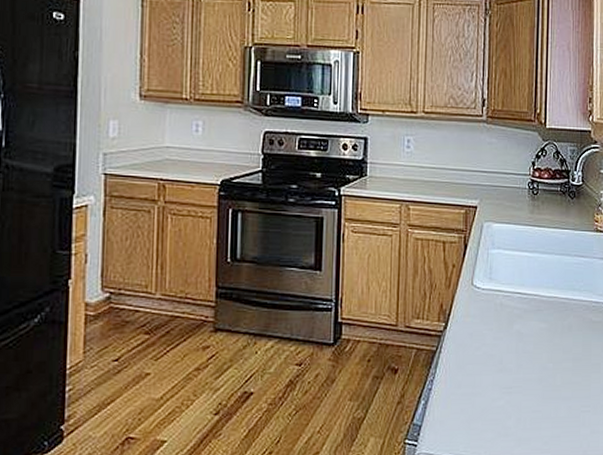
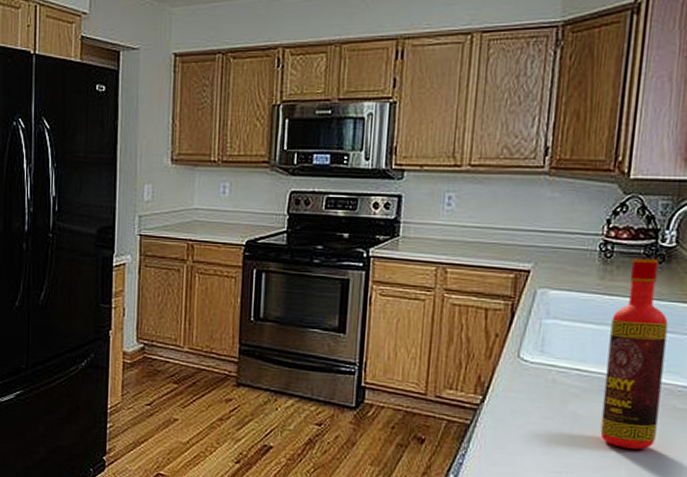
bottle: none [539,194,582,360] -> present [600,258,668,450]

